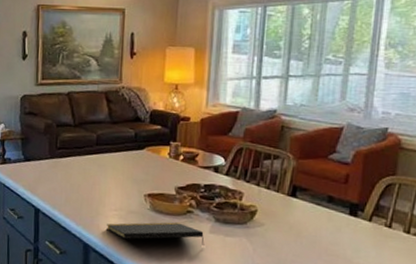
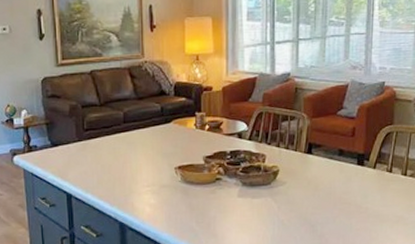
notepad: present [107,222,205,245] -> none [141,191,234,213]

